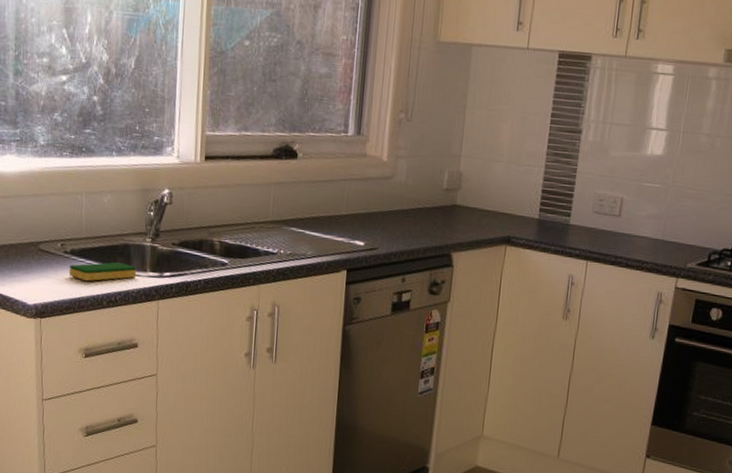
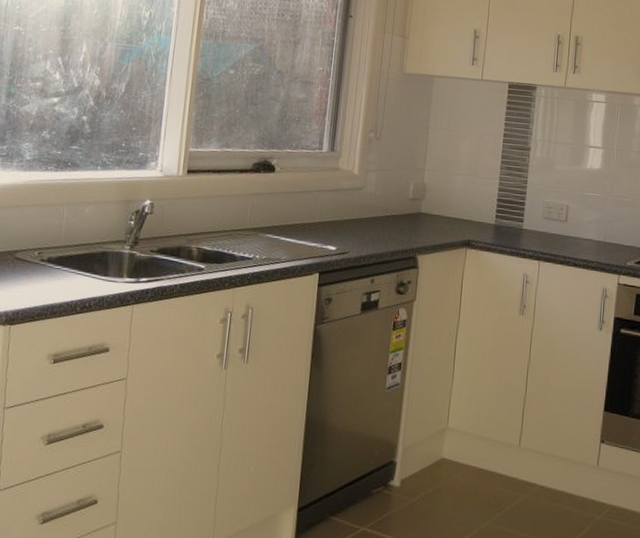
dish sponge: present [68,261,137,282] -> none [43,268,113,288]

